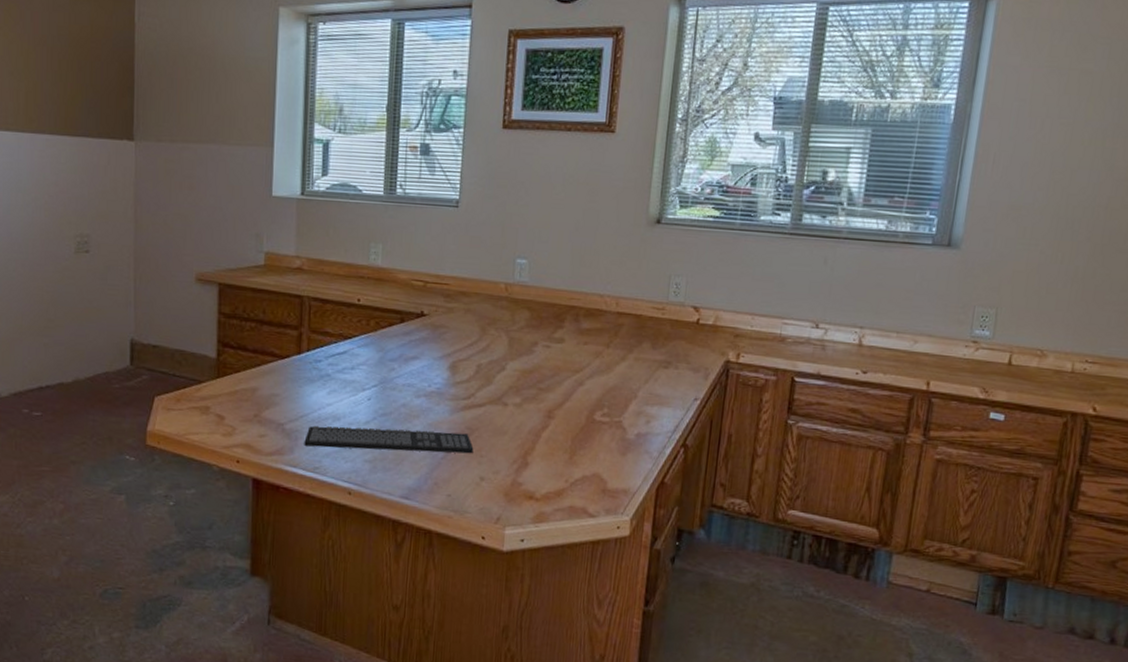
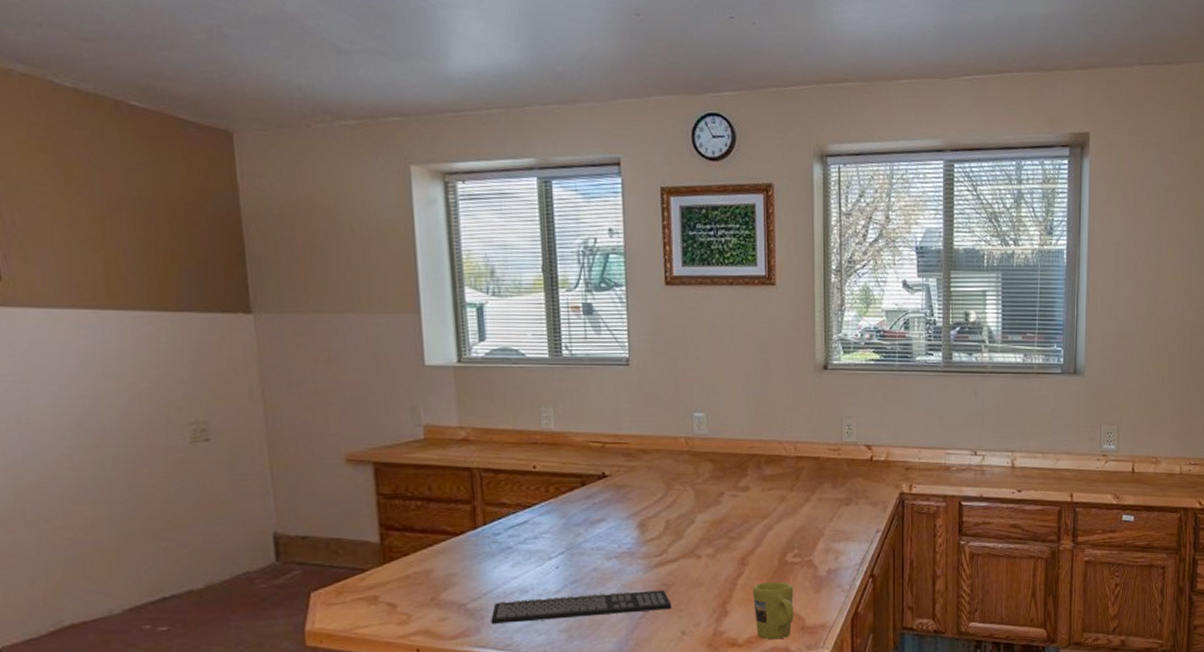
mug: none [555,438,599,499] -> present [753,581,794,640]

